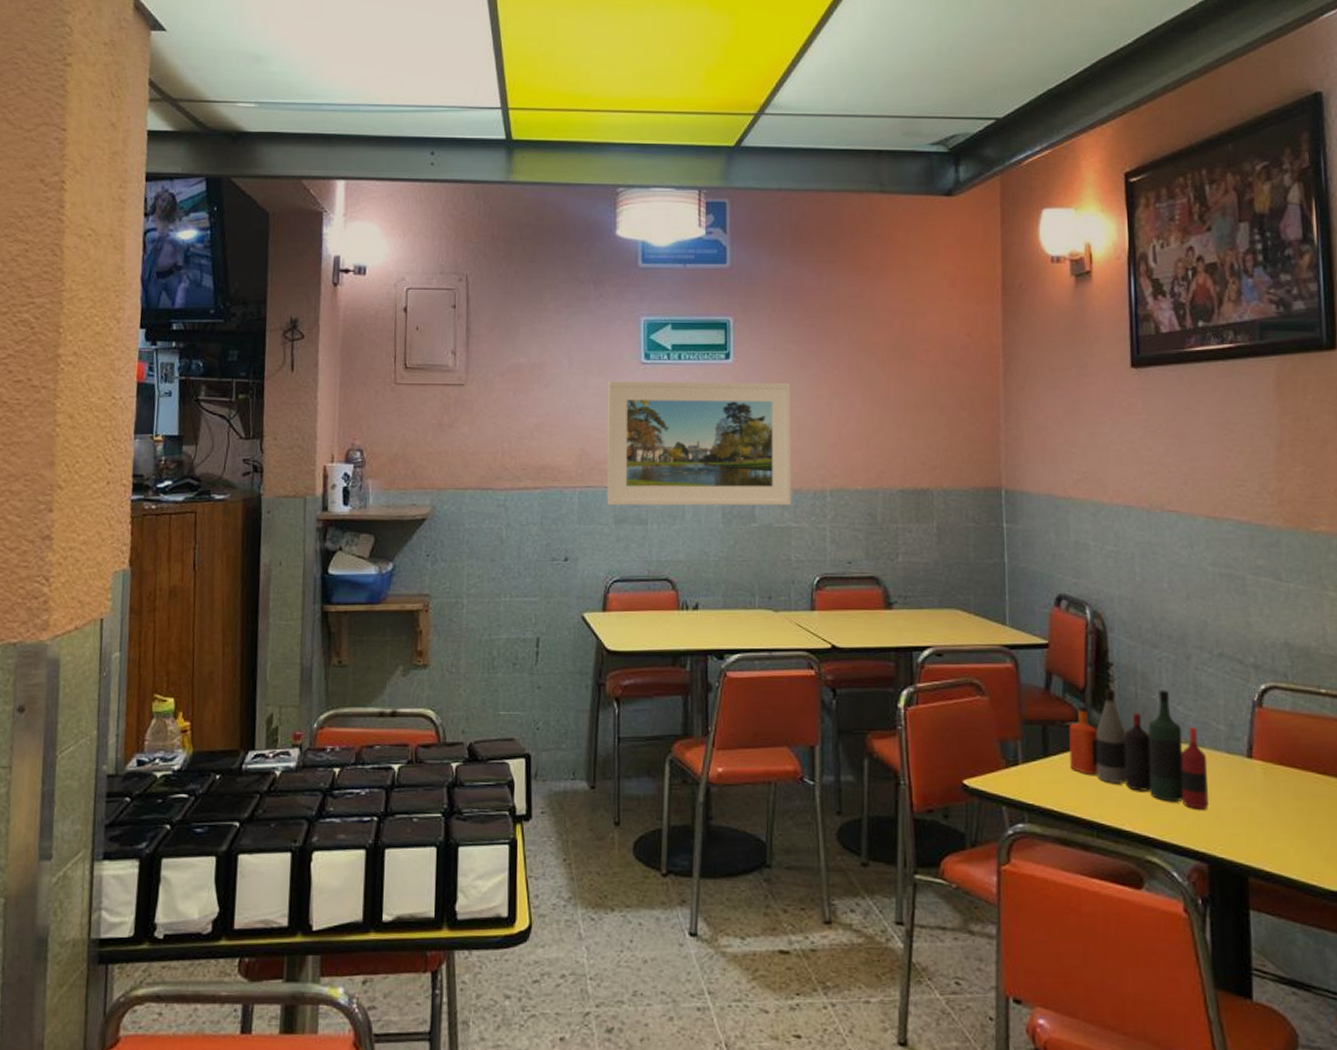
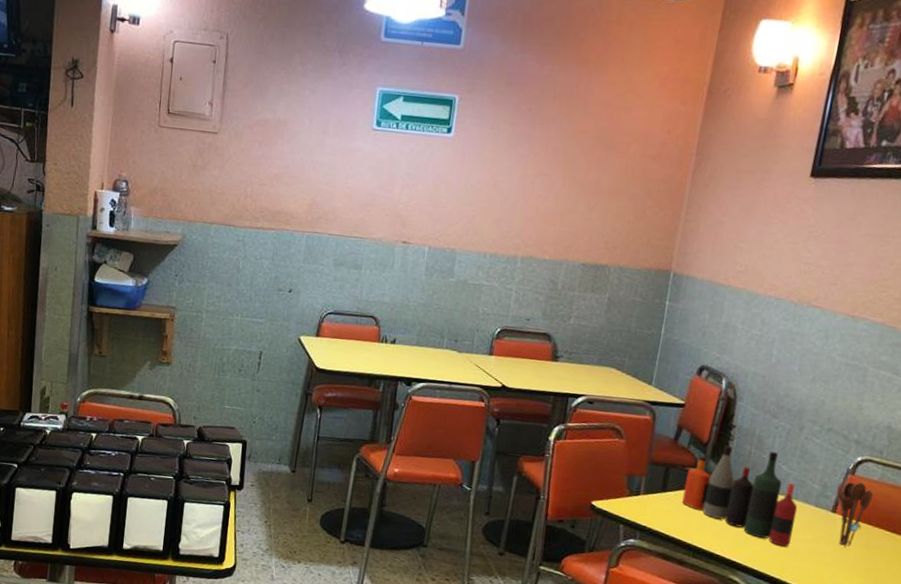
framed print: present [607,380,791,506] -> none [329,142,501,267]
utensil holder: none [1247,716,1290,801] -> present [836,482,874,547]

